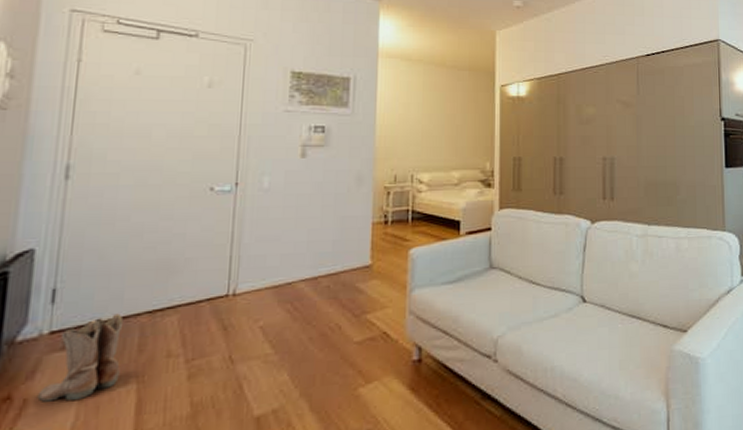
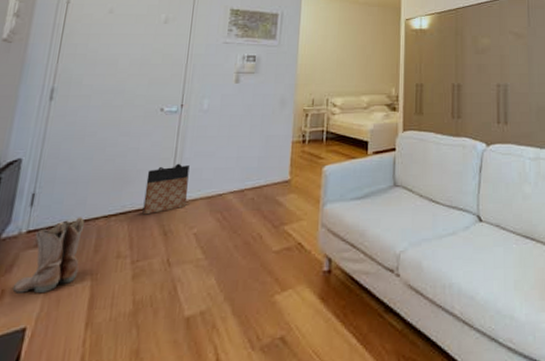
bag: none [195,249,250,309] -> present [142,163,190,215]

